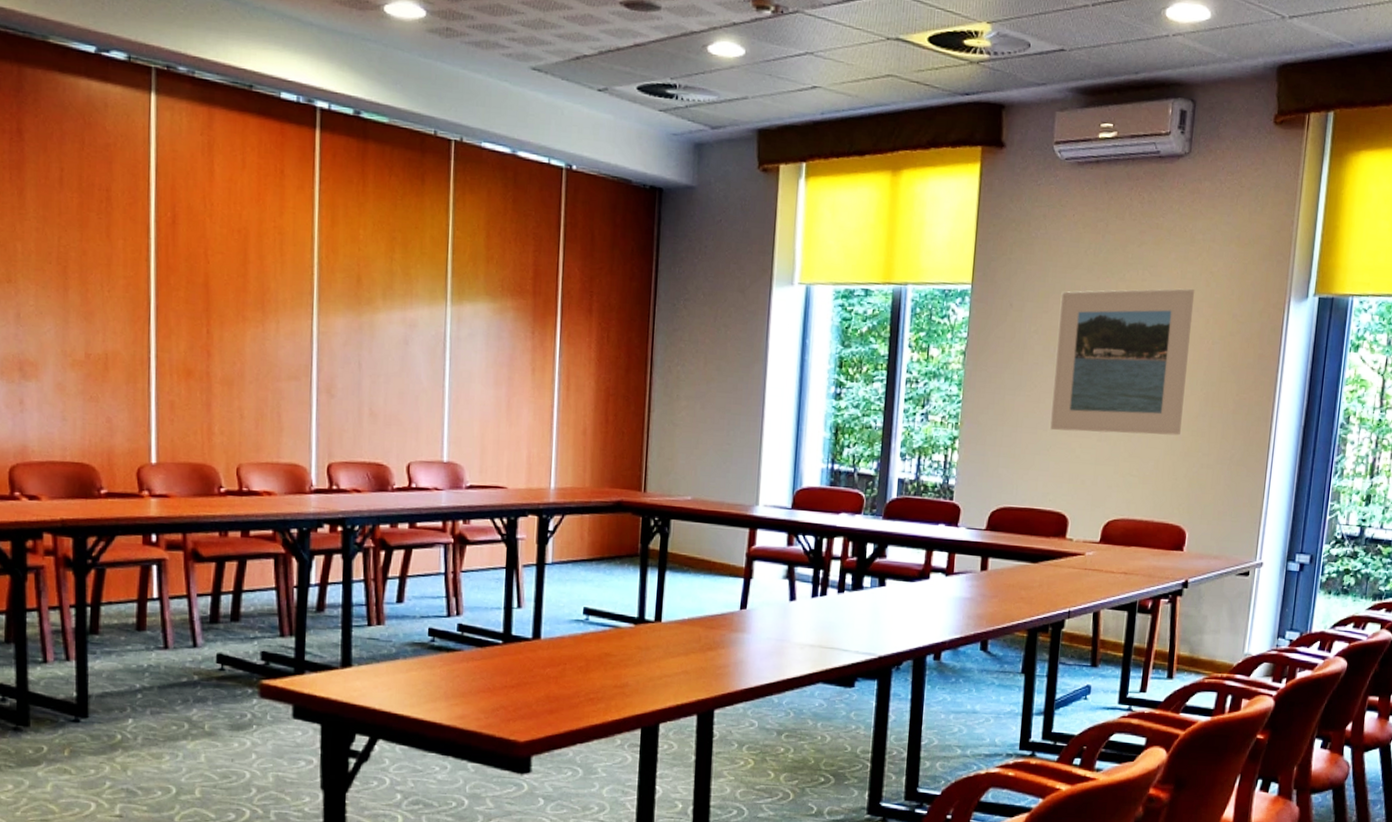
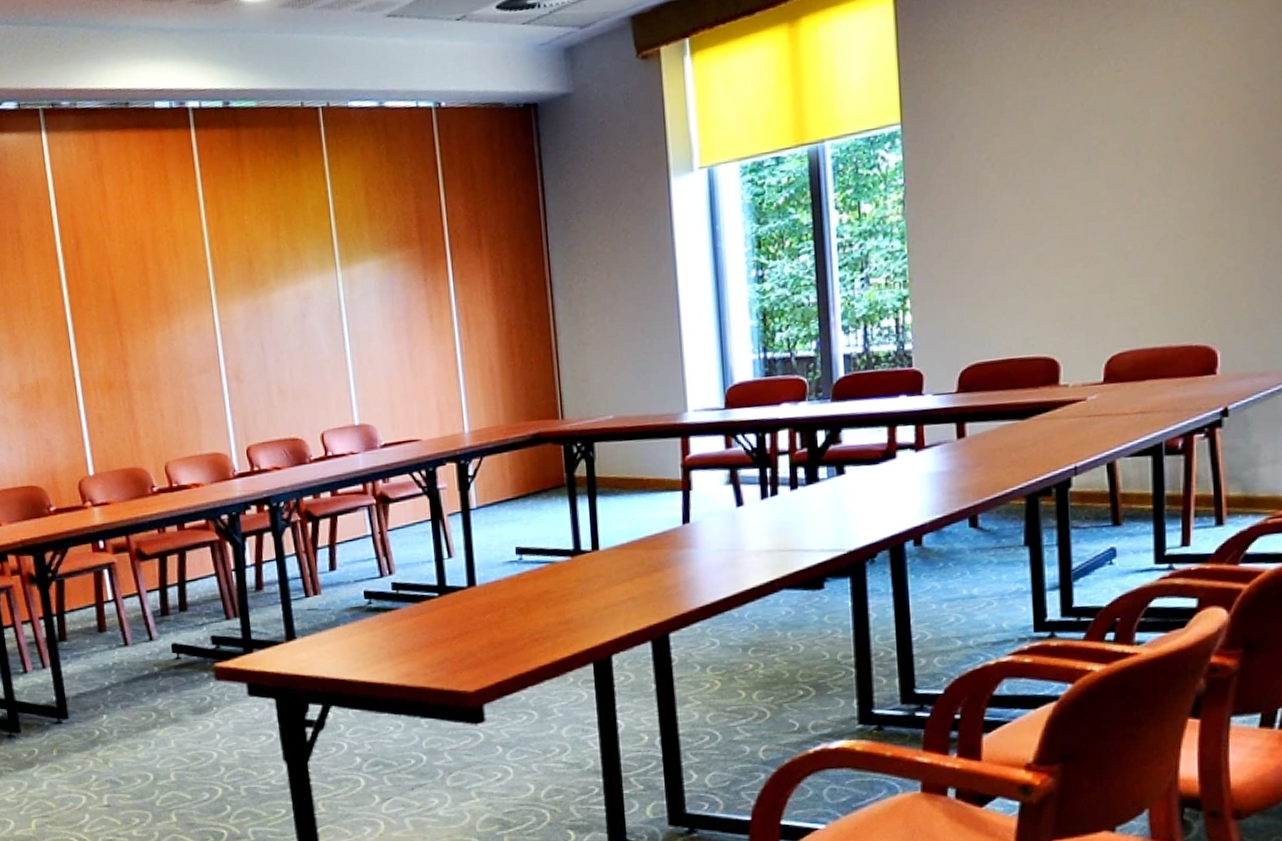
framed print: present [1050,288,1195,436] -> none [1013,65,1193,267]

